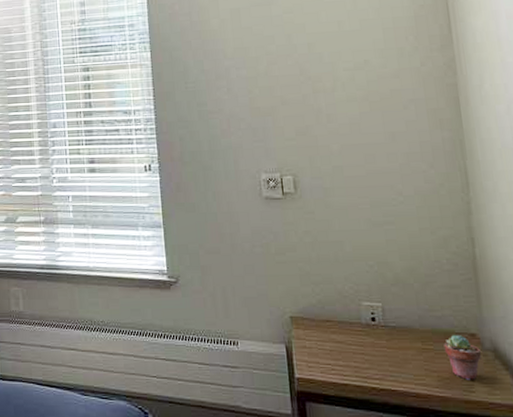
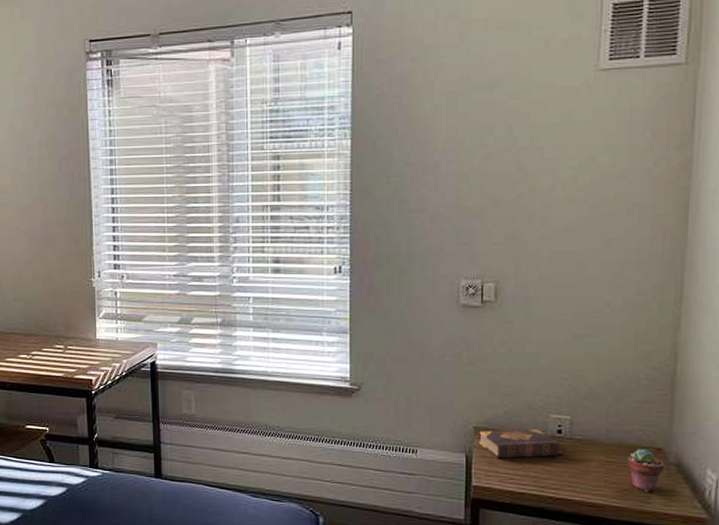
book: none [295,318,382,348] -> present [479,429,565,459]

